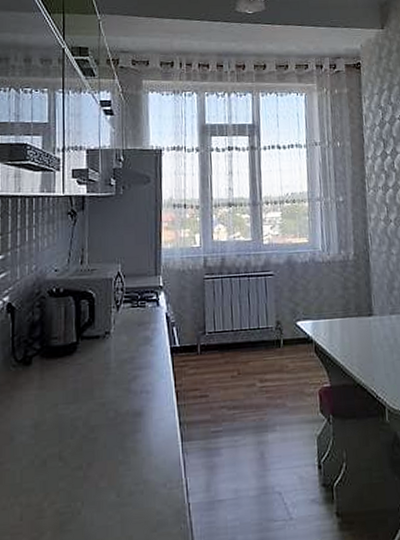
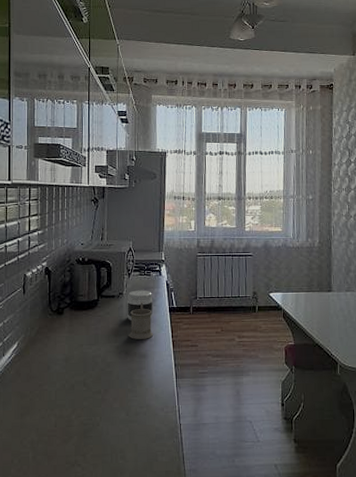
jar: none [115,326,150,368] -> present [127,290,153,320]
mug: none [118,341,150,393] -> present [128,301,153,339]

